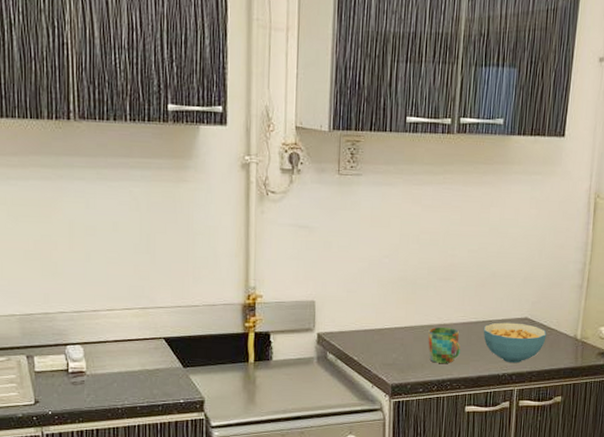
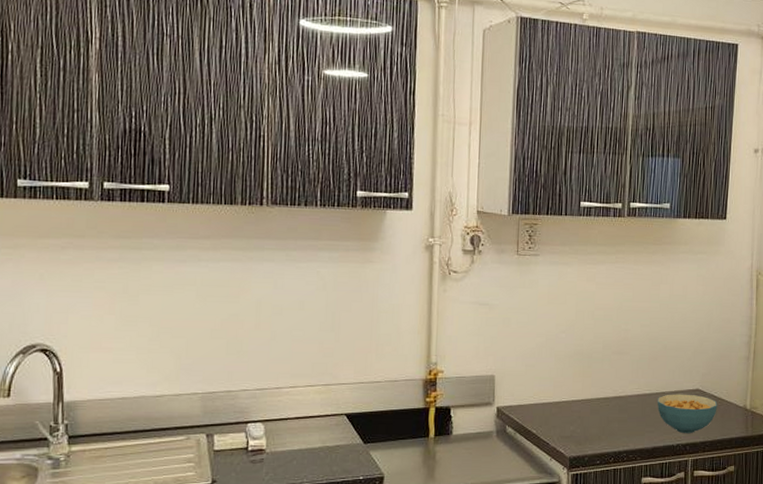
mug: present [428,327,461,363] -> none [604,399,636,435]

